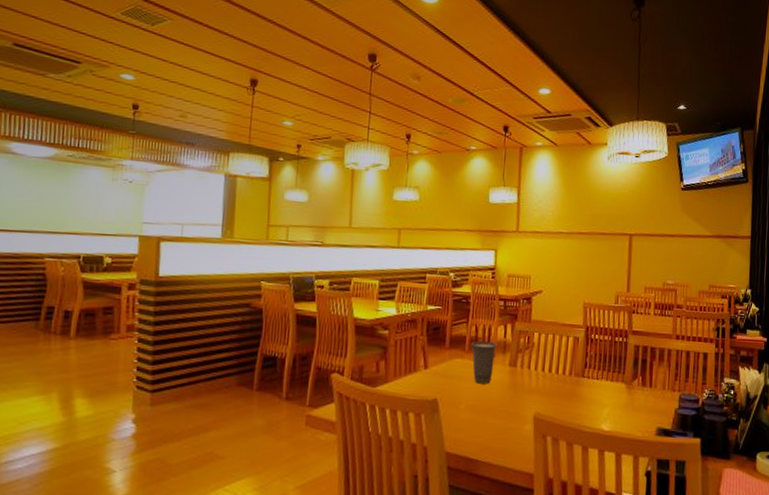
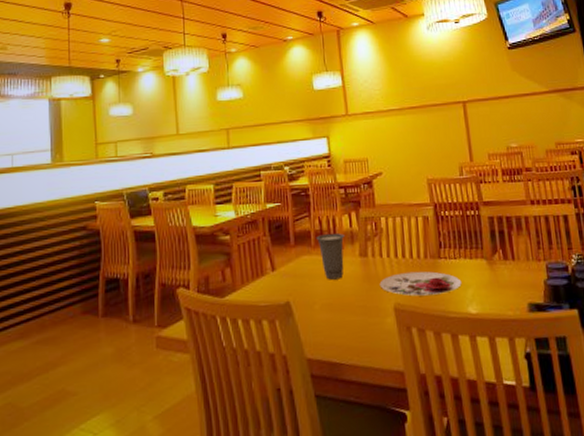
plate: none [523,385,600,410] -> present [379,271,462,297]

